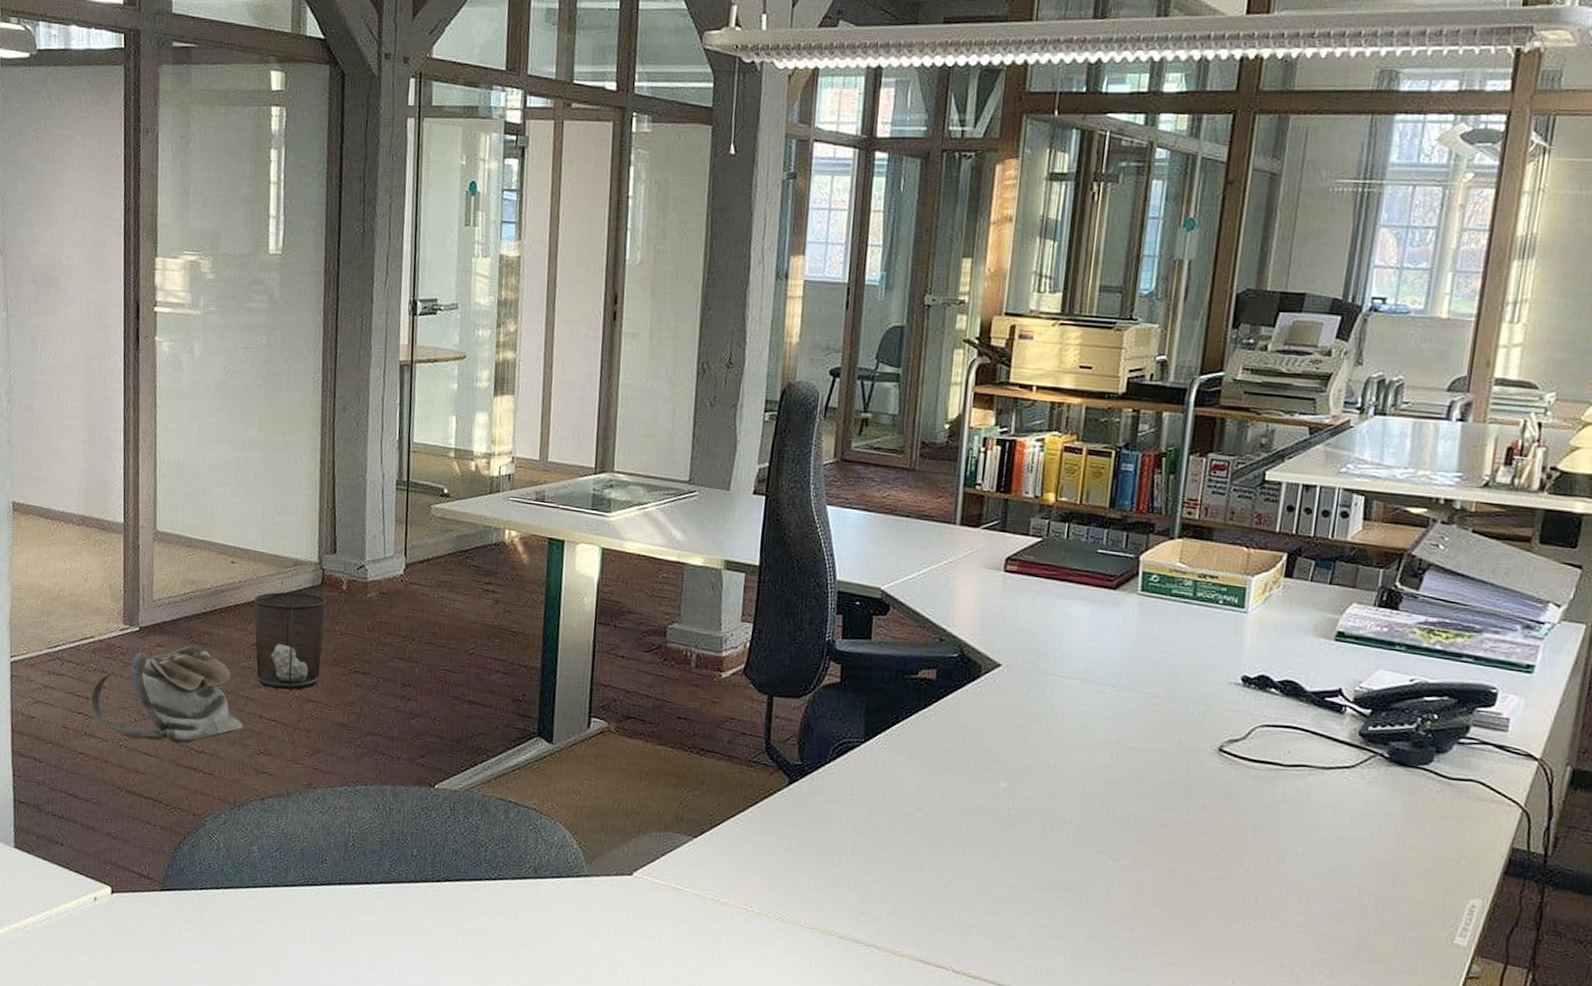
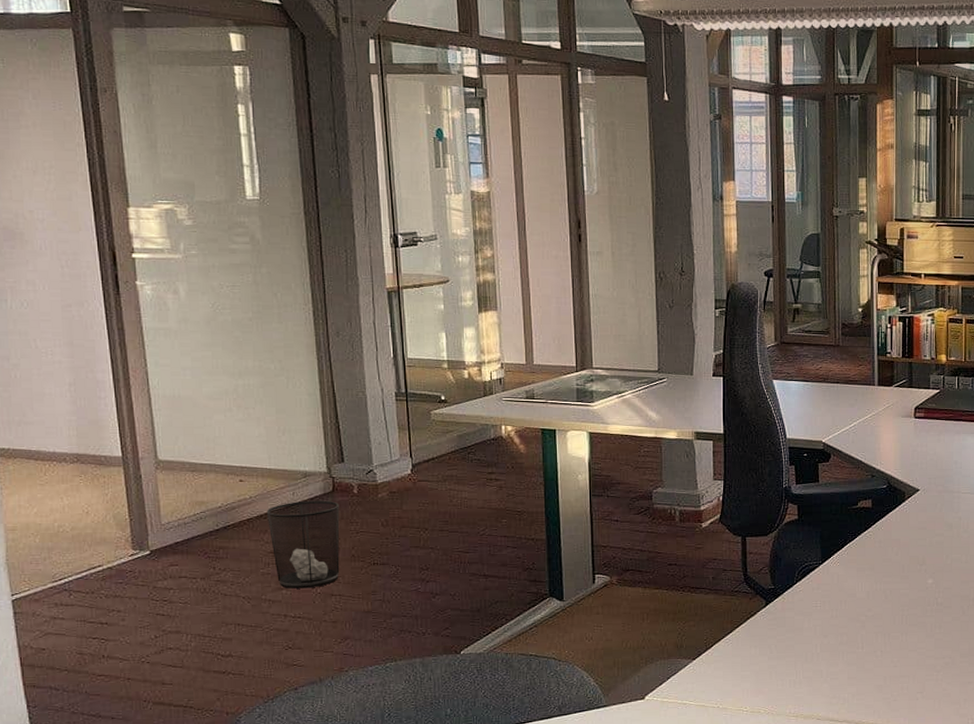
backpack: present [90,644,245,745] -> none [105,559,270,653]

